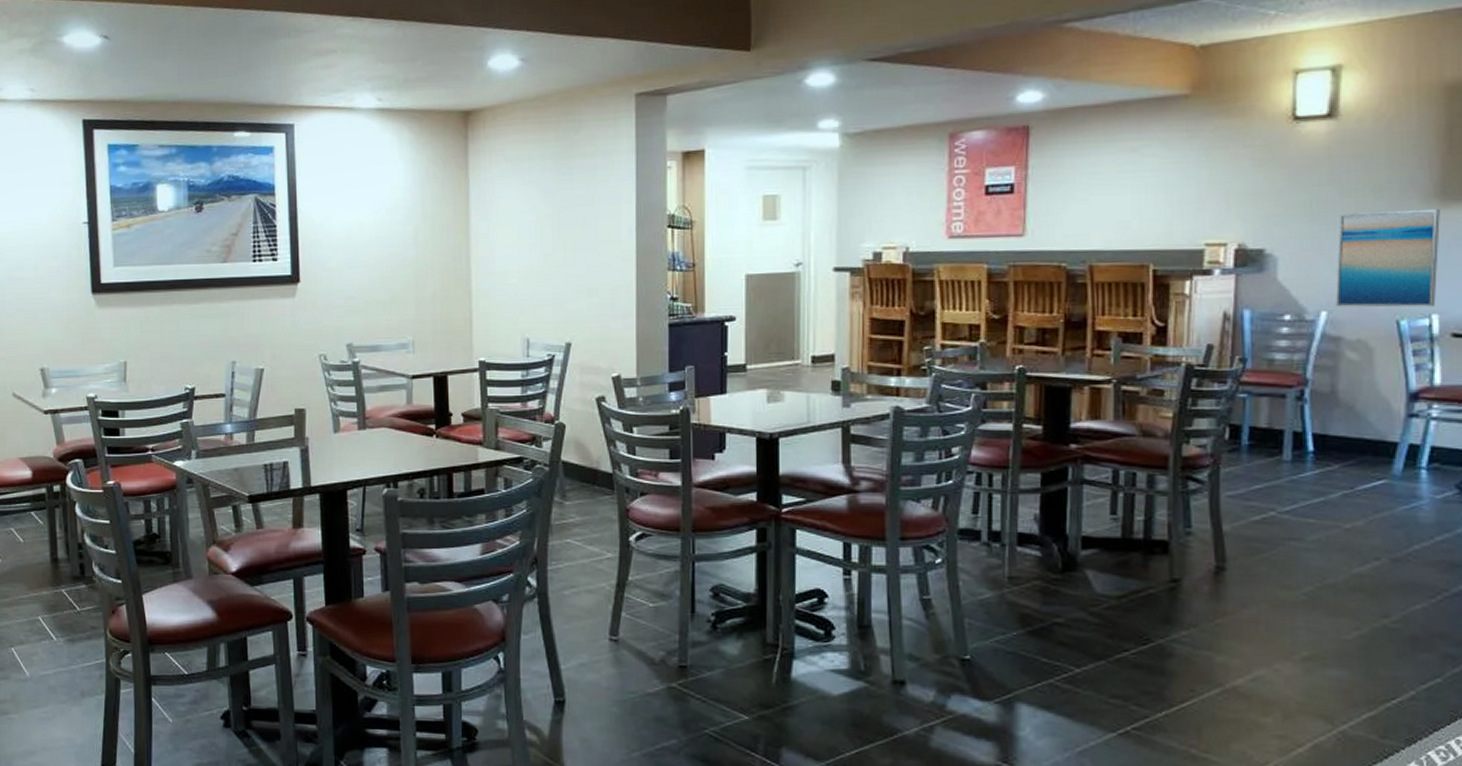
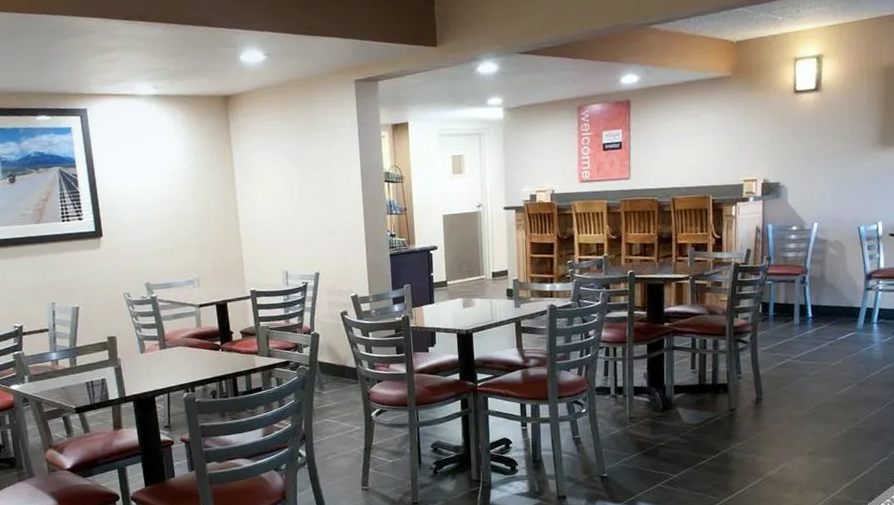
wall art: present [1336,208,1440,308] -> none [822,151,882,220]

